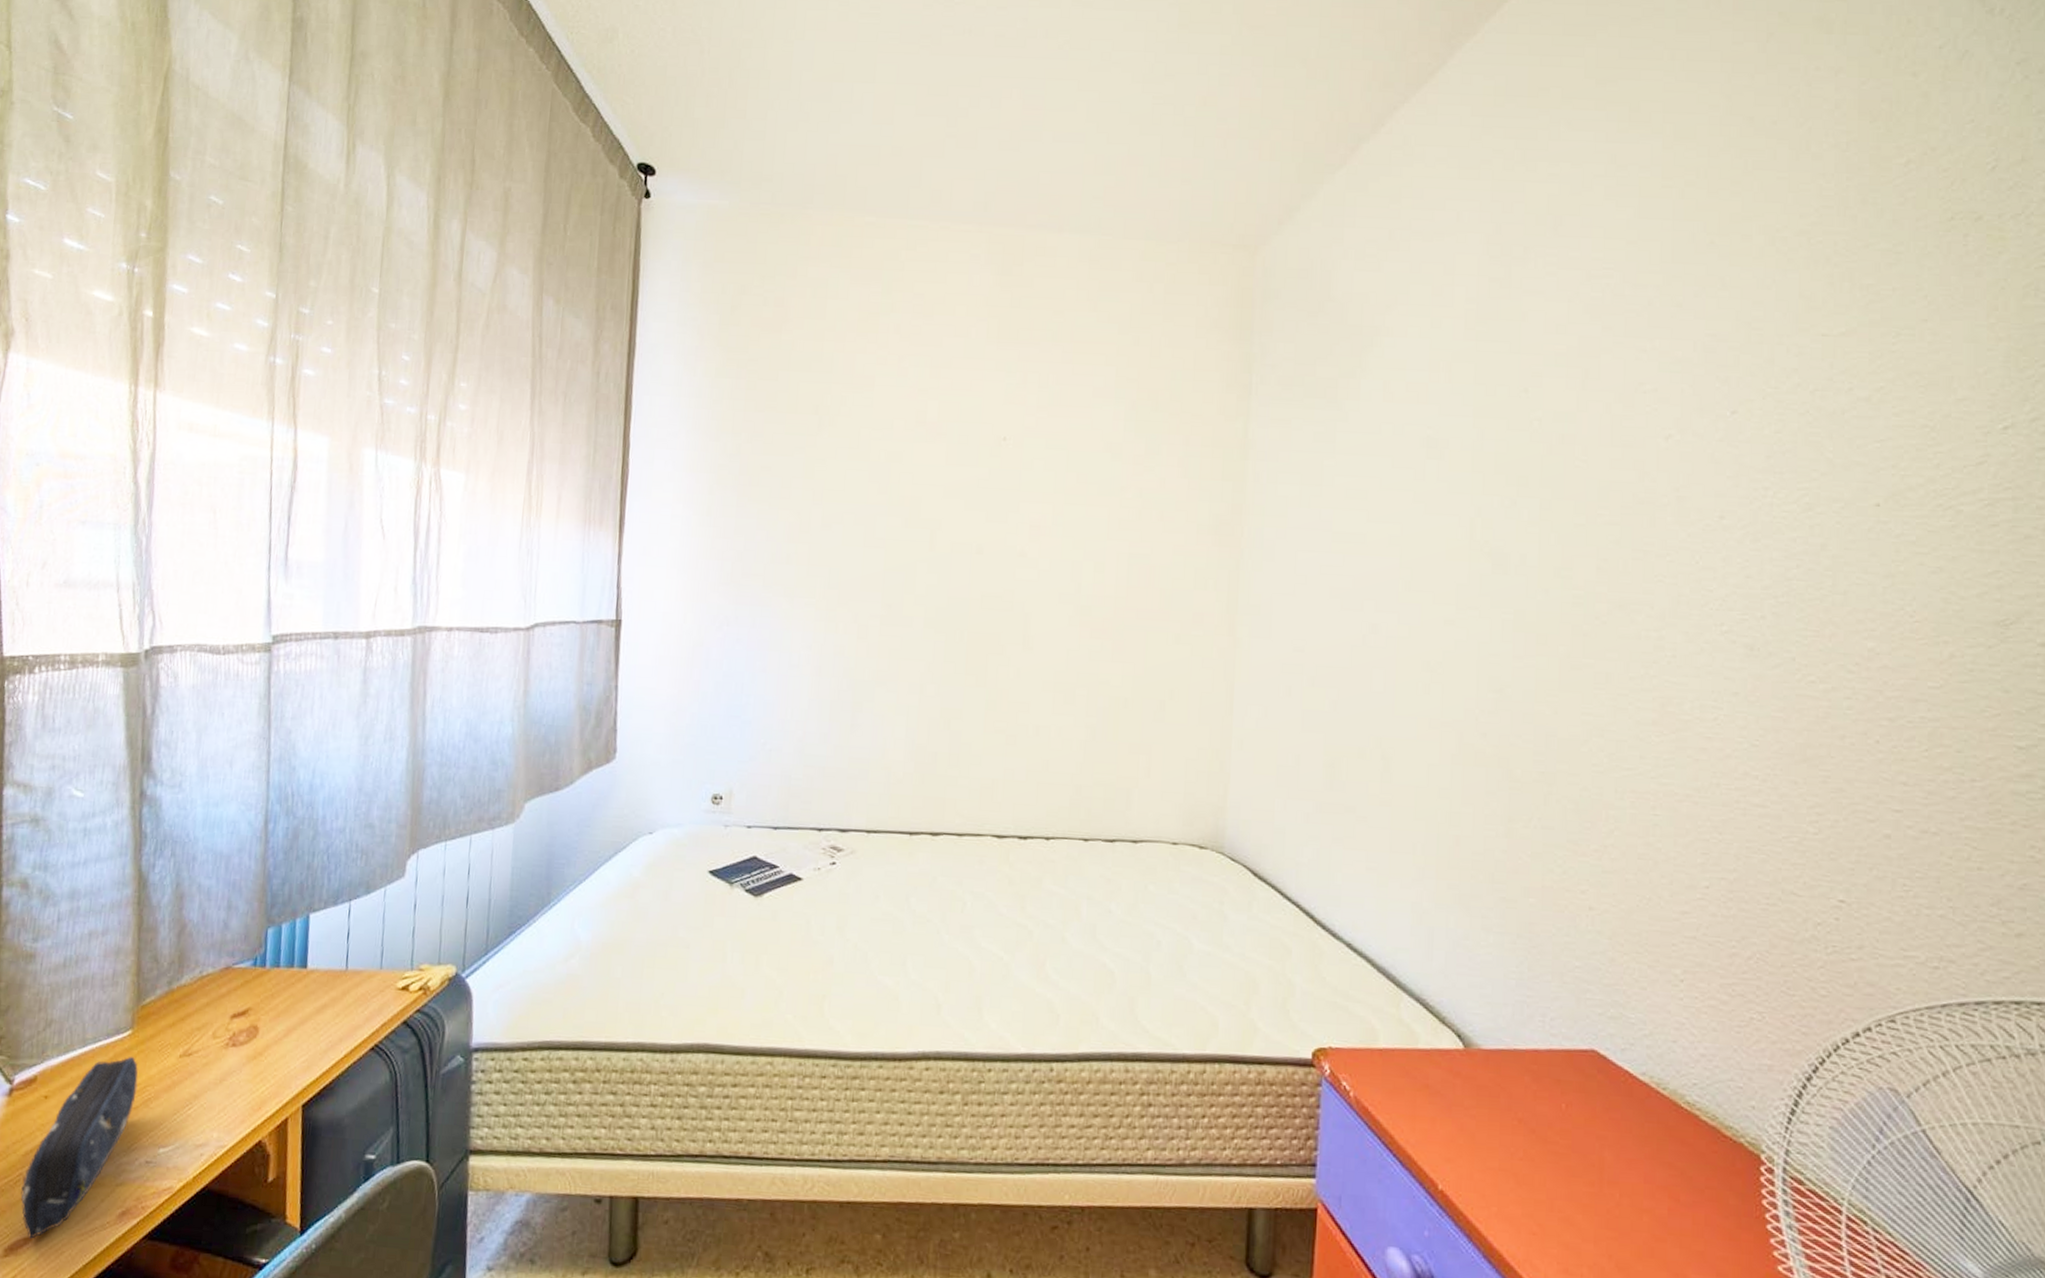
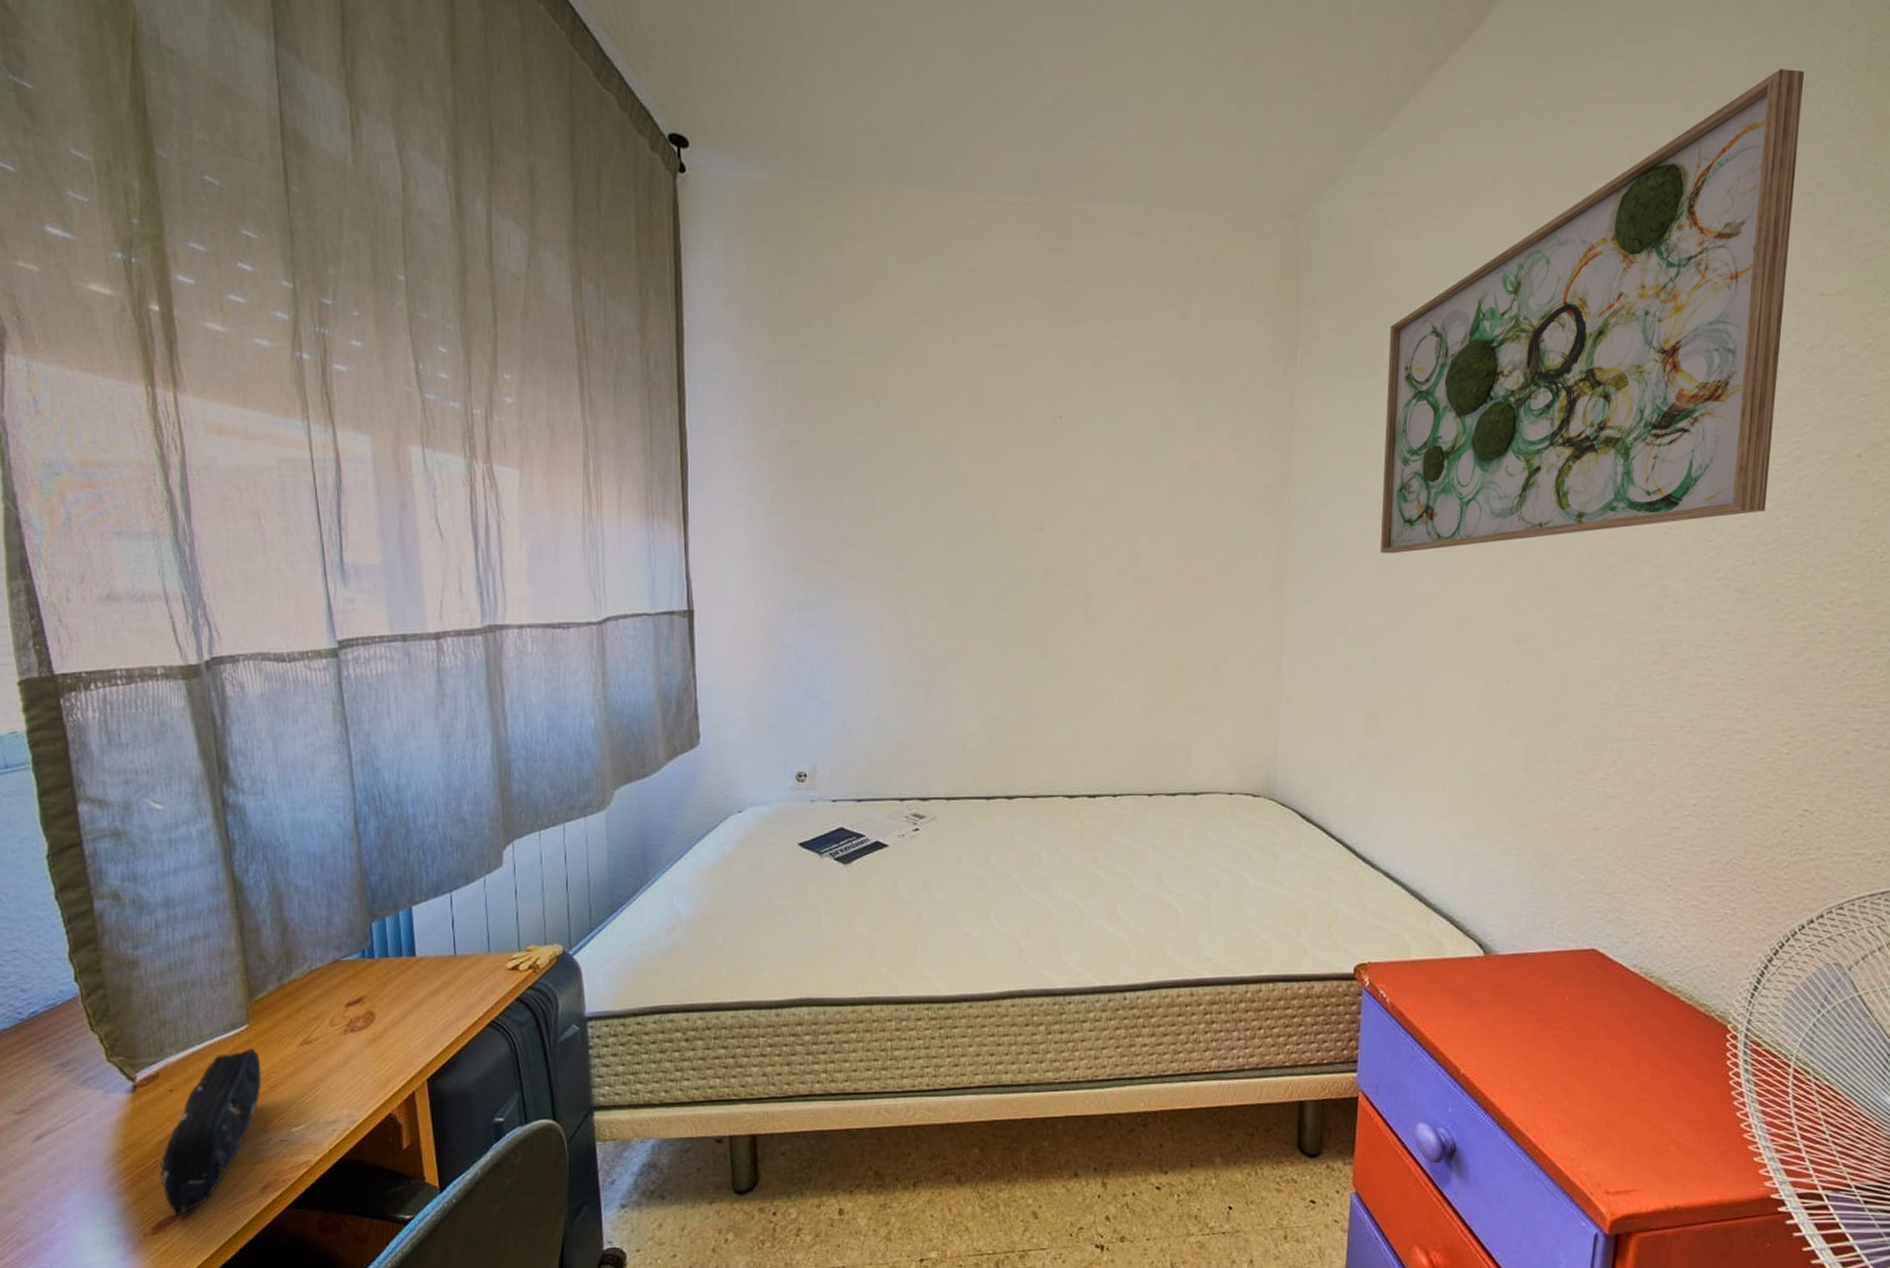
wall art: none [1341,110,1790,591] -> present [1381,69,1805,554]

